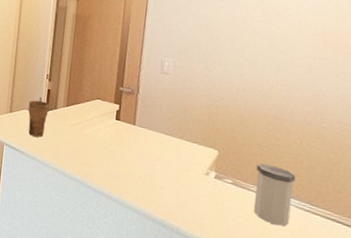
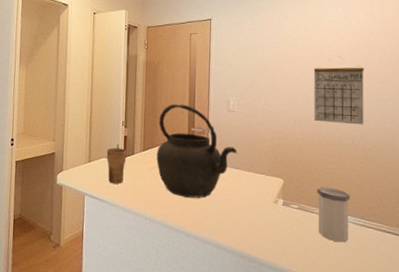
kettle: none [79,60,168,161] -> present [156,104,237,198]
calendar: none [260,20,329,100] -> present [314,56,364,125]

